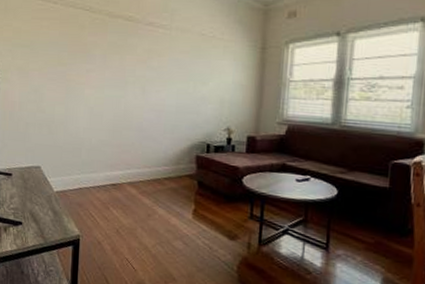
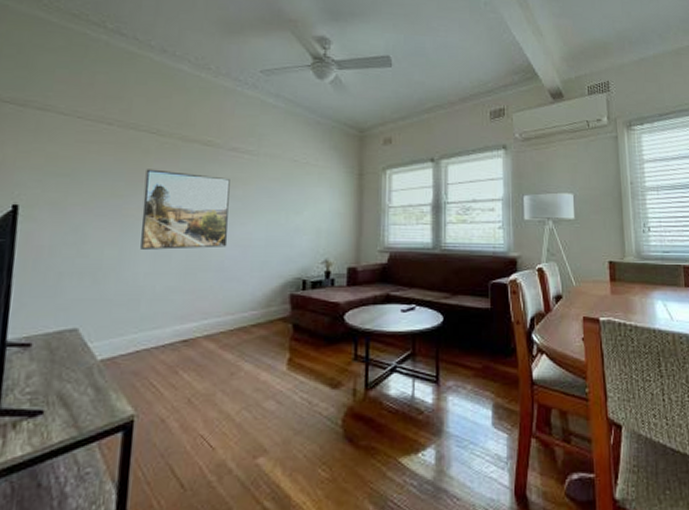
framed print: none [80,41,147,111] -> present [140,169,230,250]

